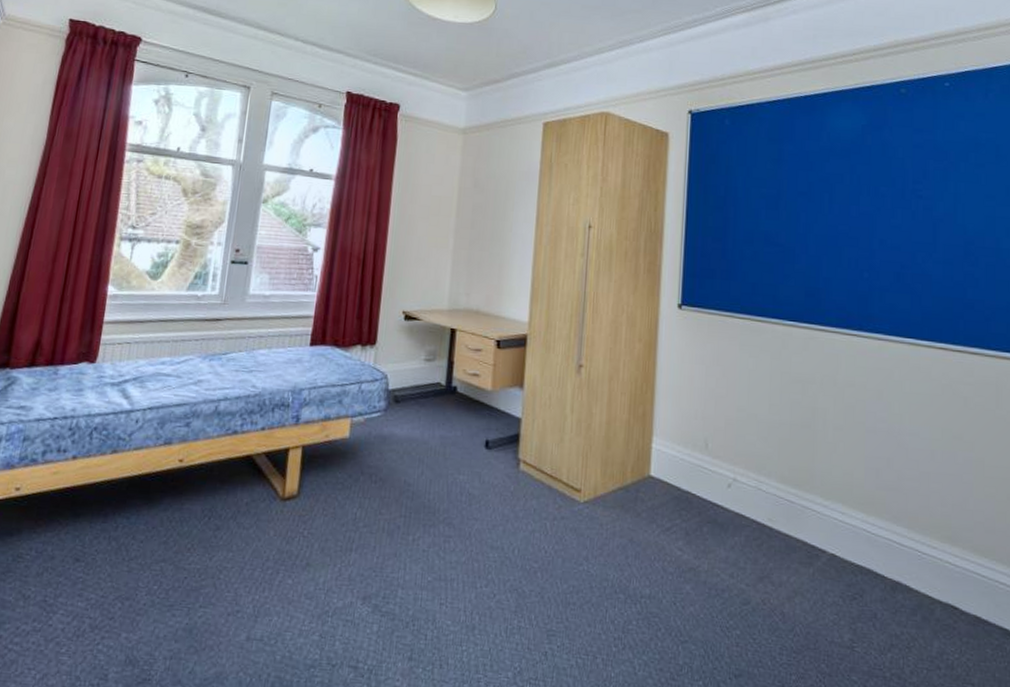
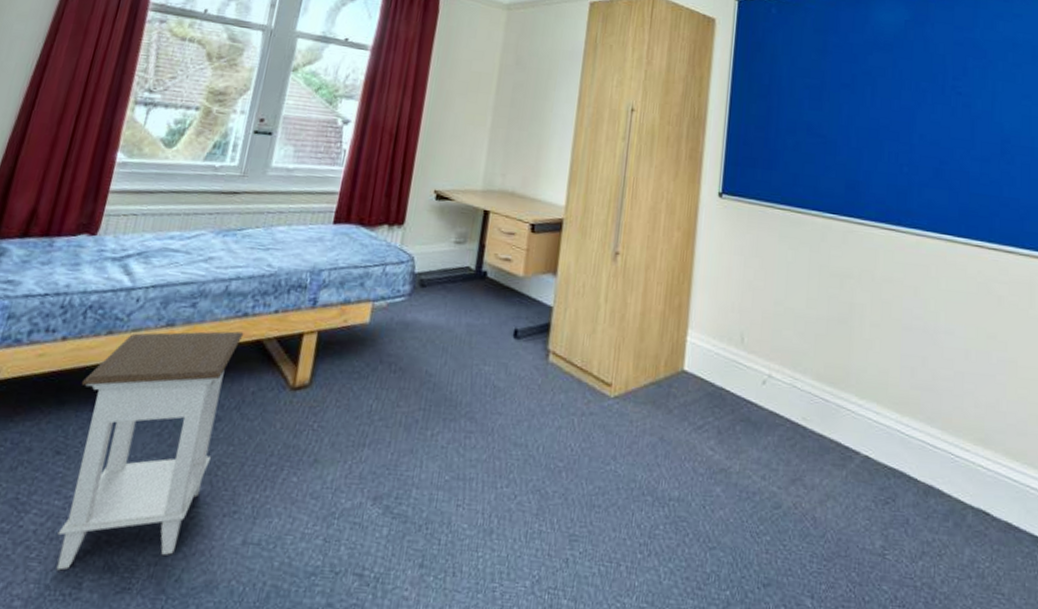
nightstand: none [83,447,235,664] -> present [56,331,244,571]

